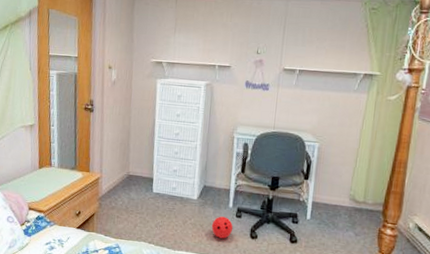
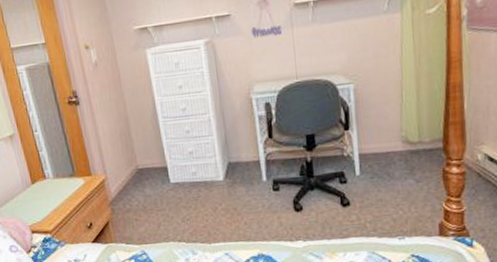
ball: present [211,216,234,239] -> none [246,193,273,219]

